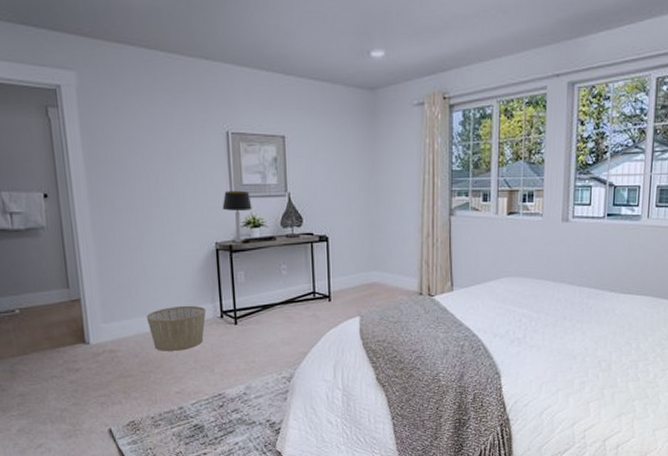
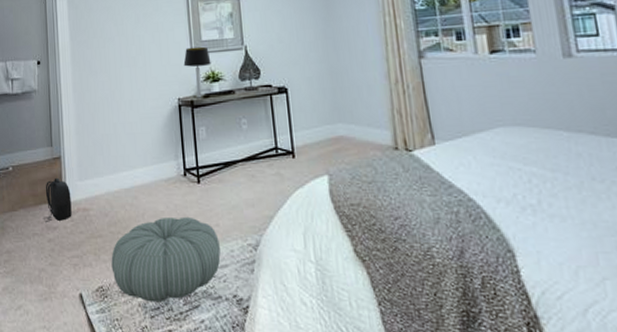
backpack: none [62,320,97,364] -> present [43,177,72,222]
pouf: none [142,355,256,432] -> present [111,216,221,303]
basket: present [146,305,206,351] -> none [116,162,170,211]

